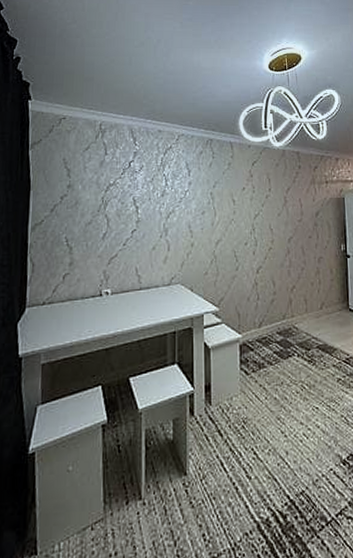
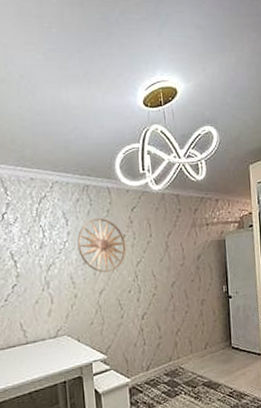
wall art: none [198,171,245,223] -> present [77,218,126,273]

